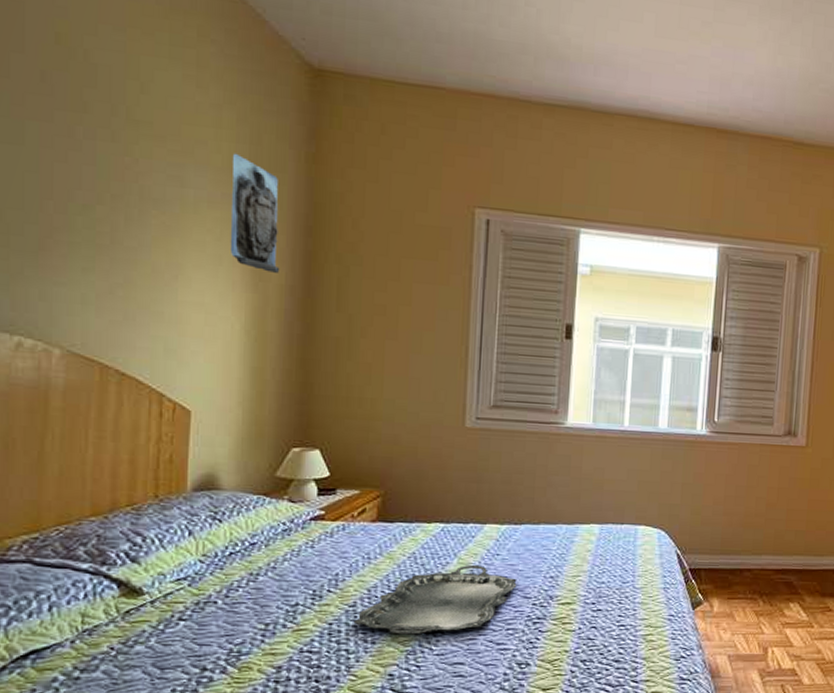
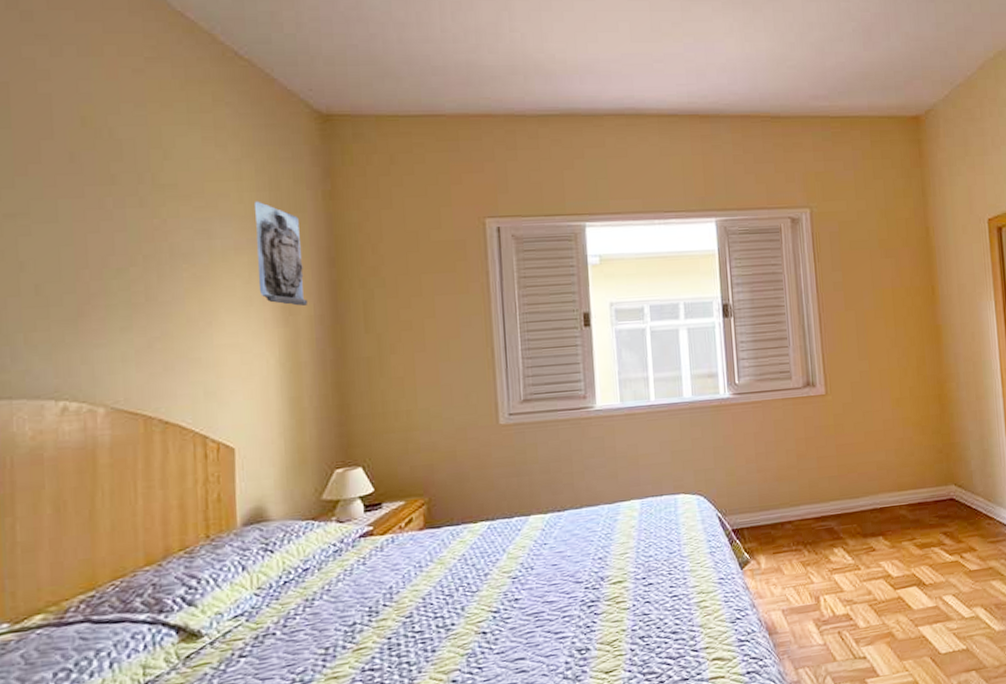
serving tray: present [353,564,517,635] -> none [411,557,567,639]

